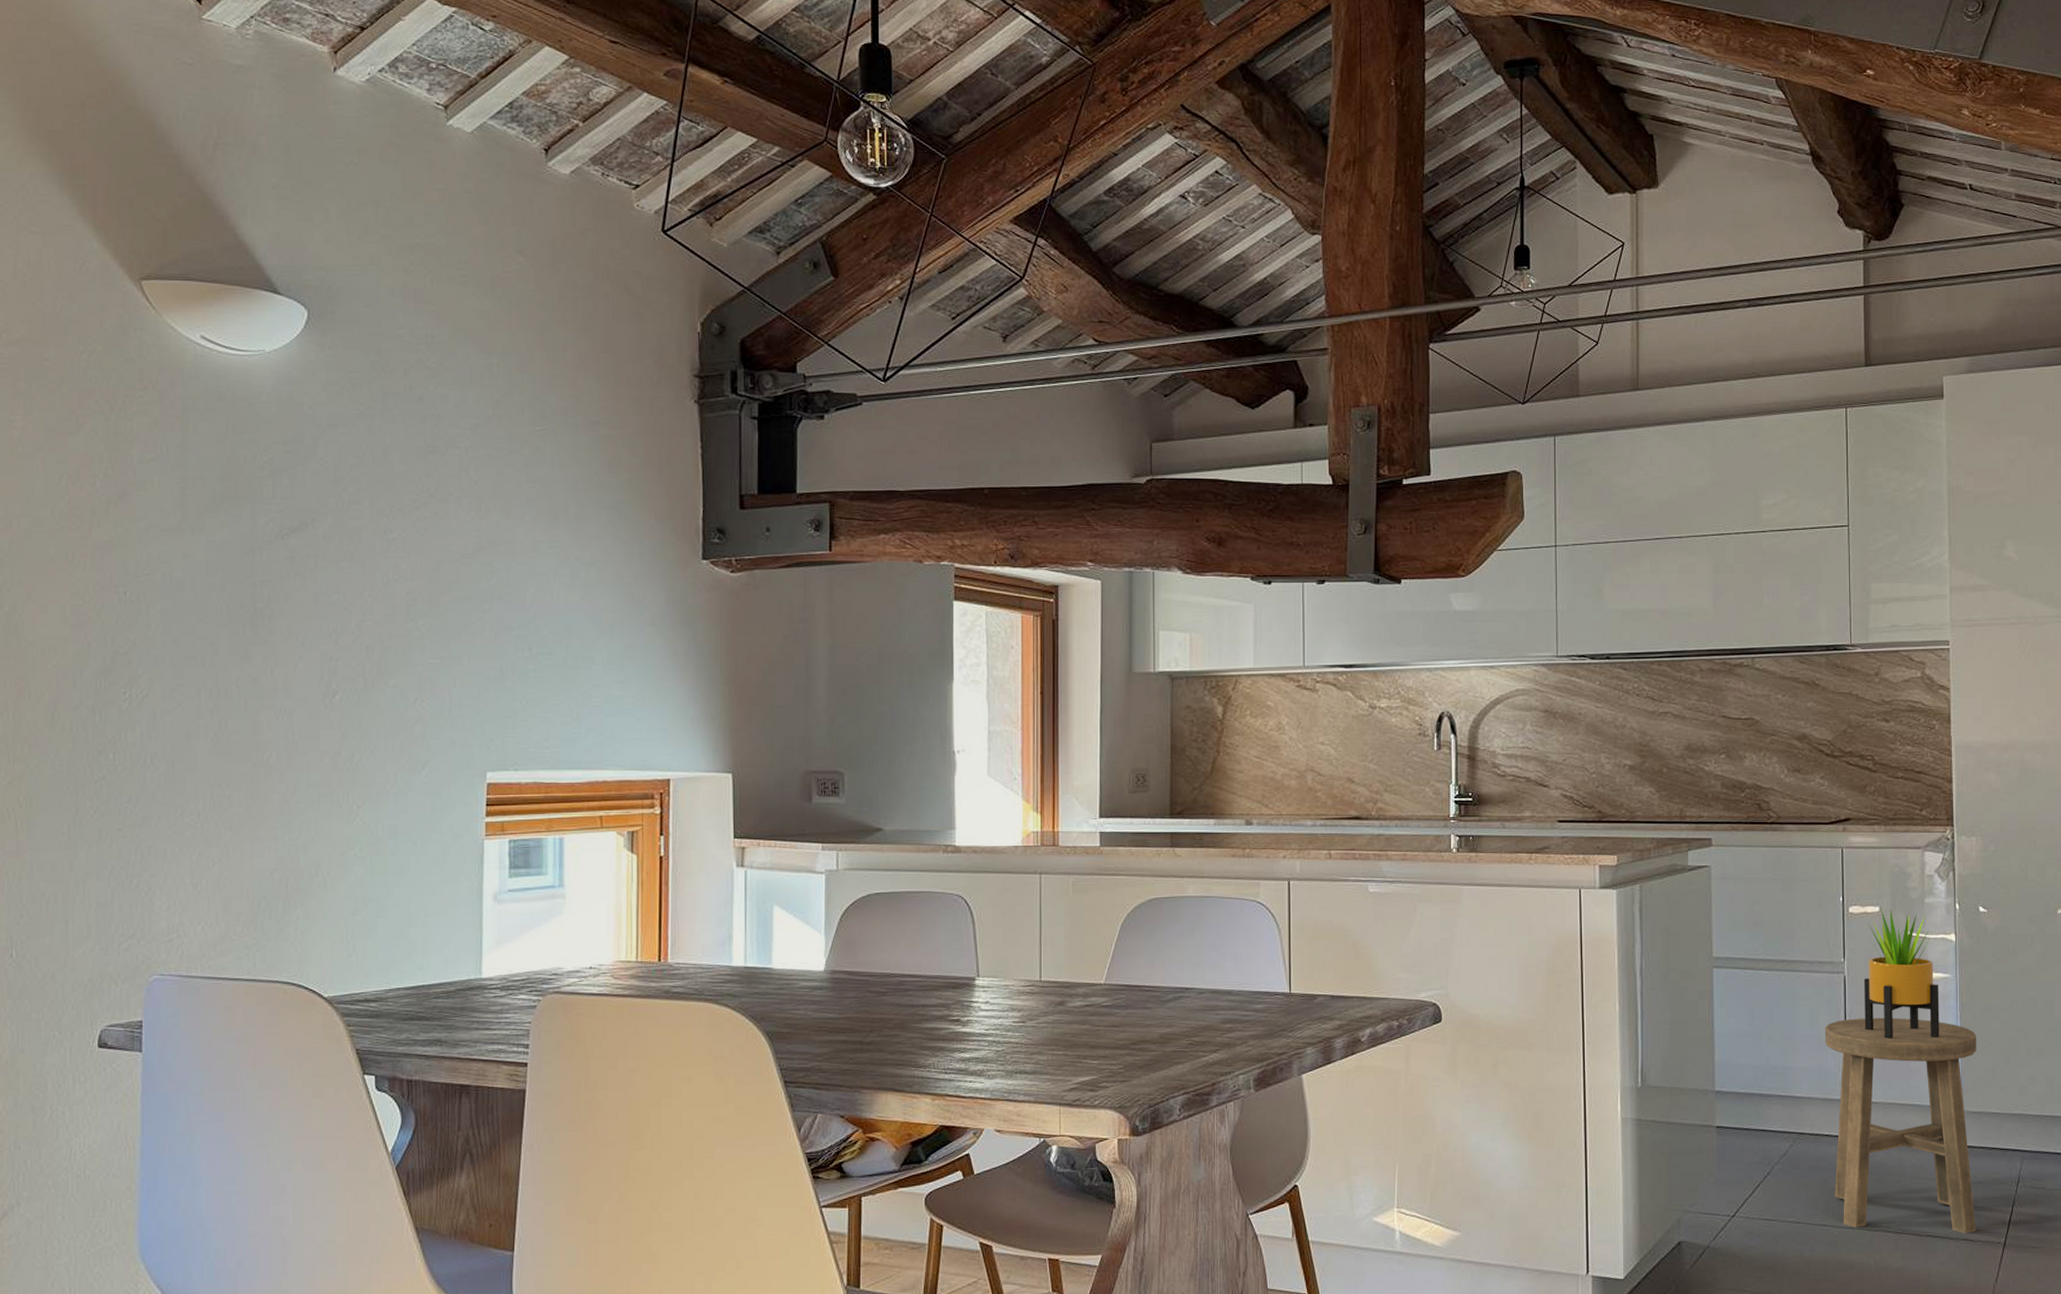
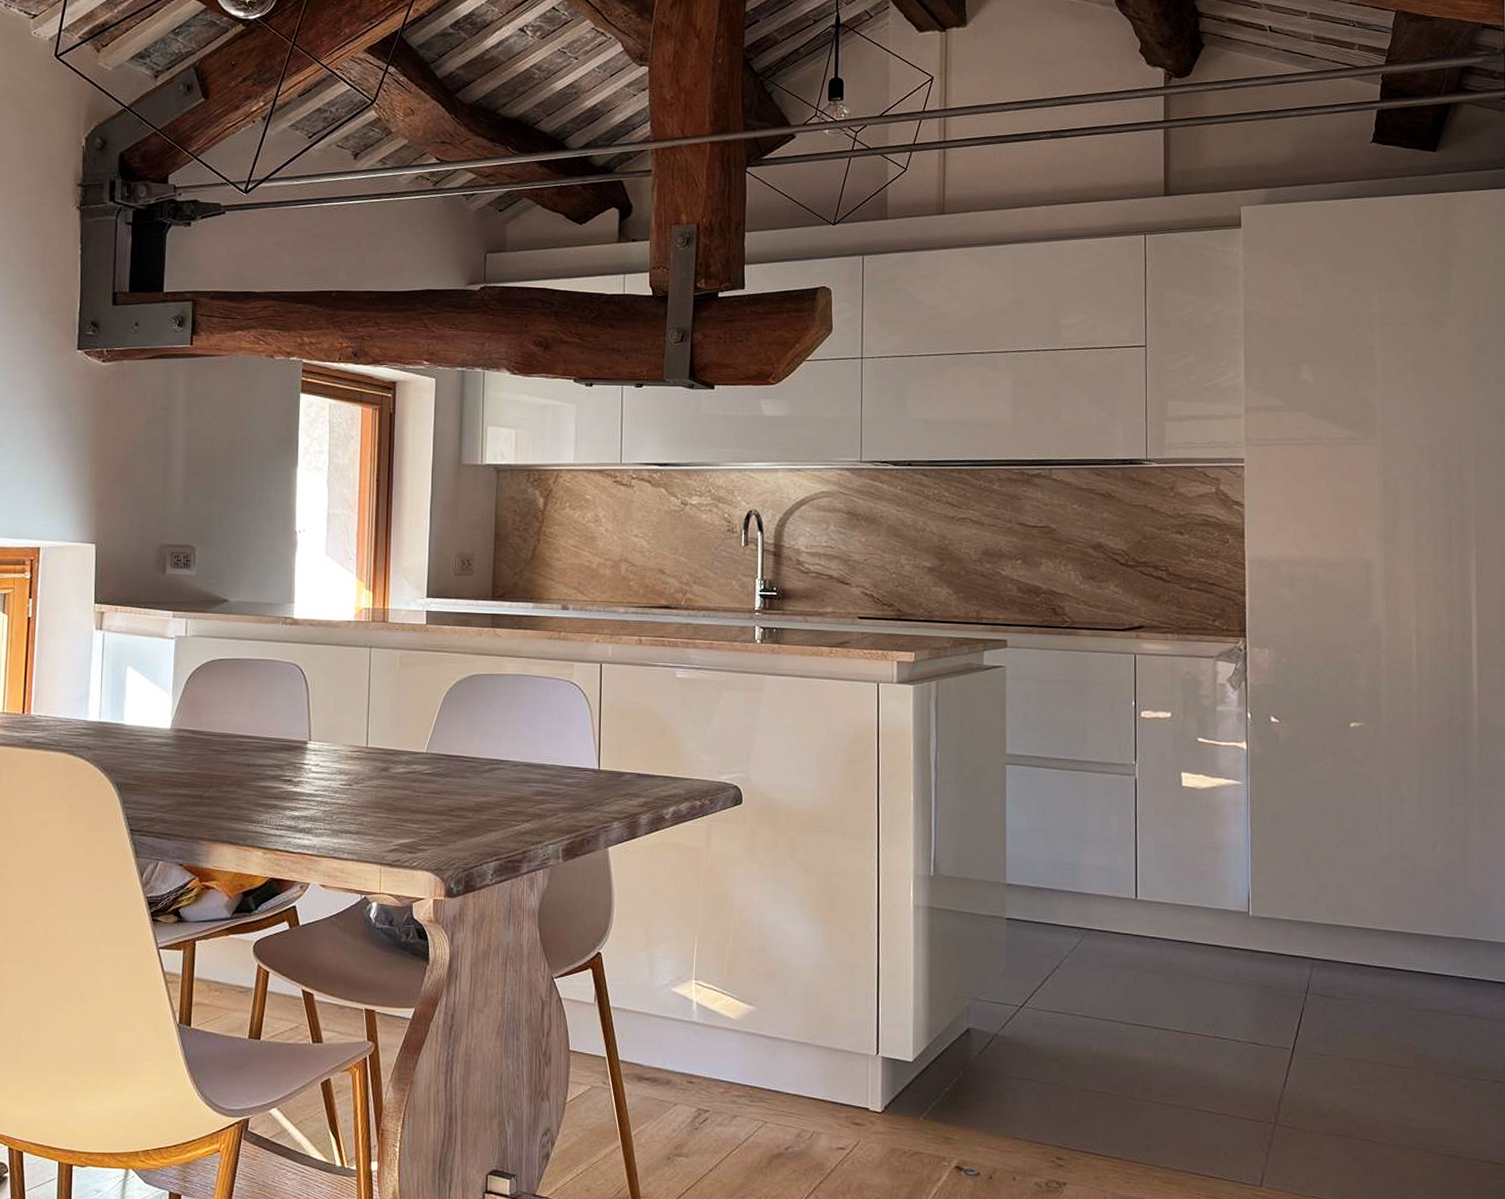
stool: present [1824,1017,1977,1234] -> none [1115,820,1267,1038]
potted plant: present [1864,908,1940,1040] -> none [1155,713,1230,844]

